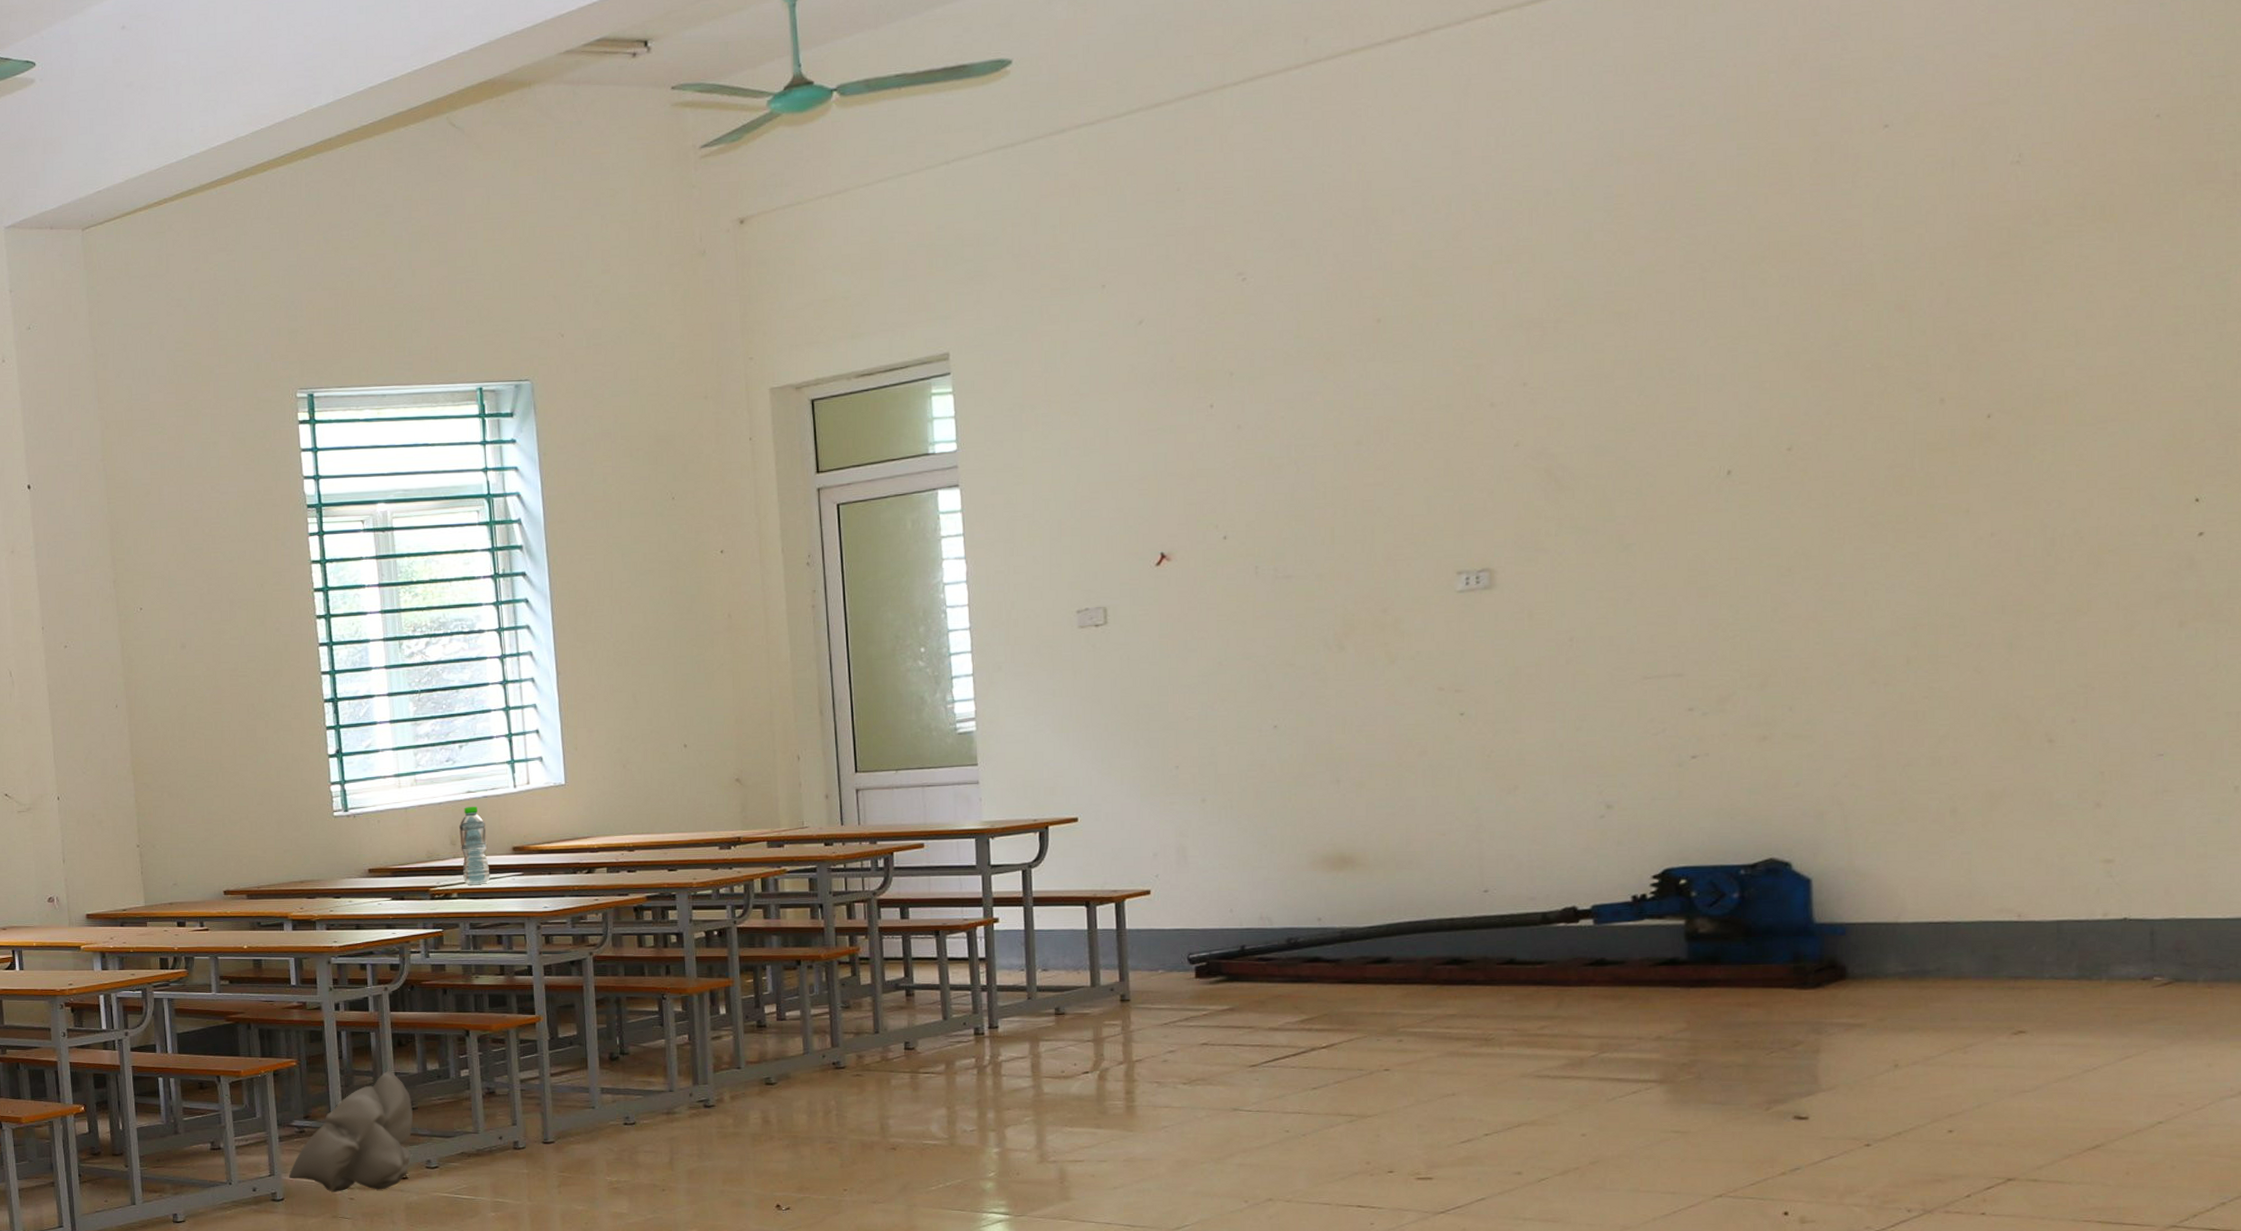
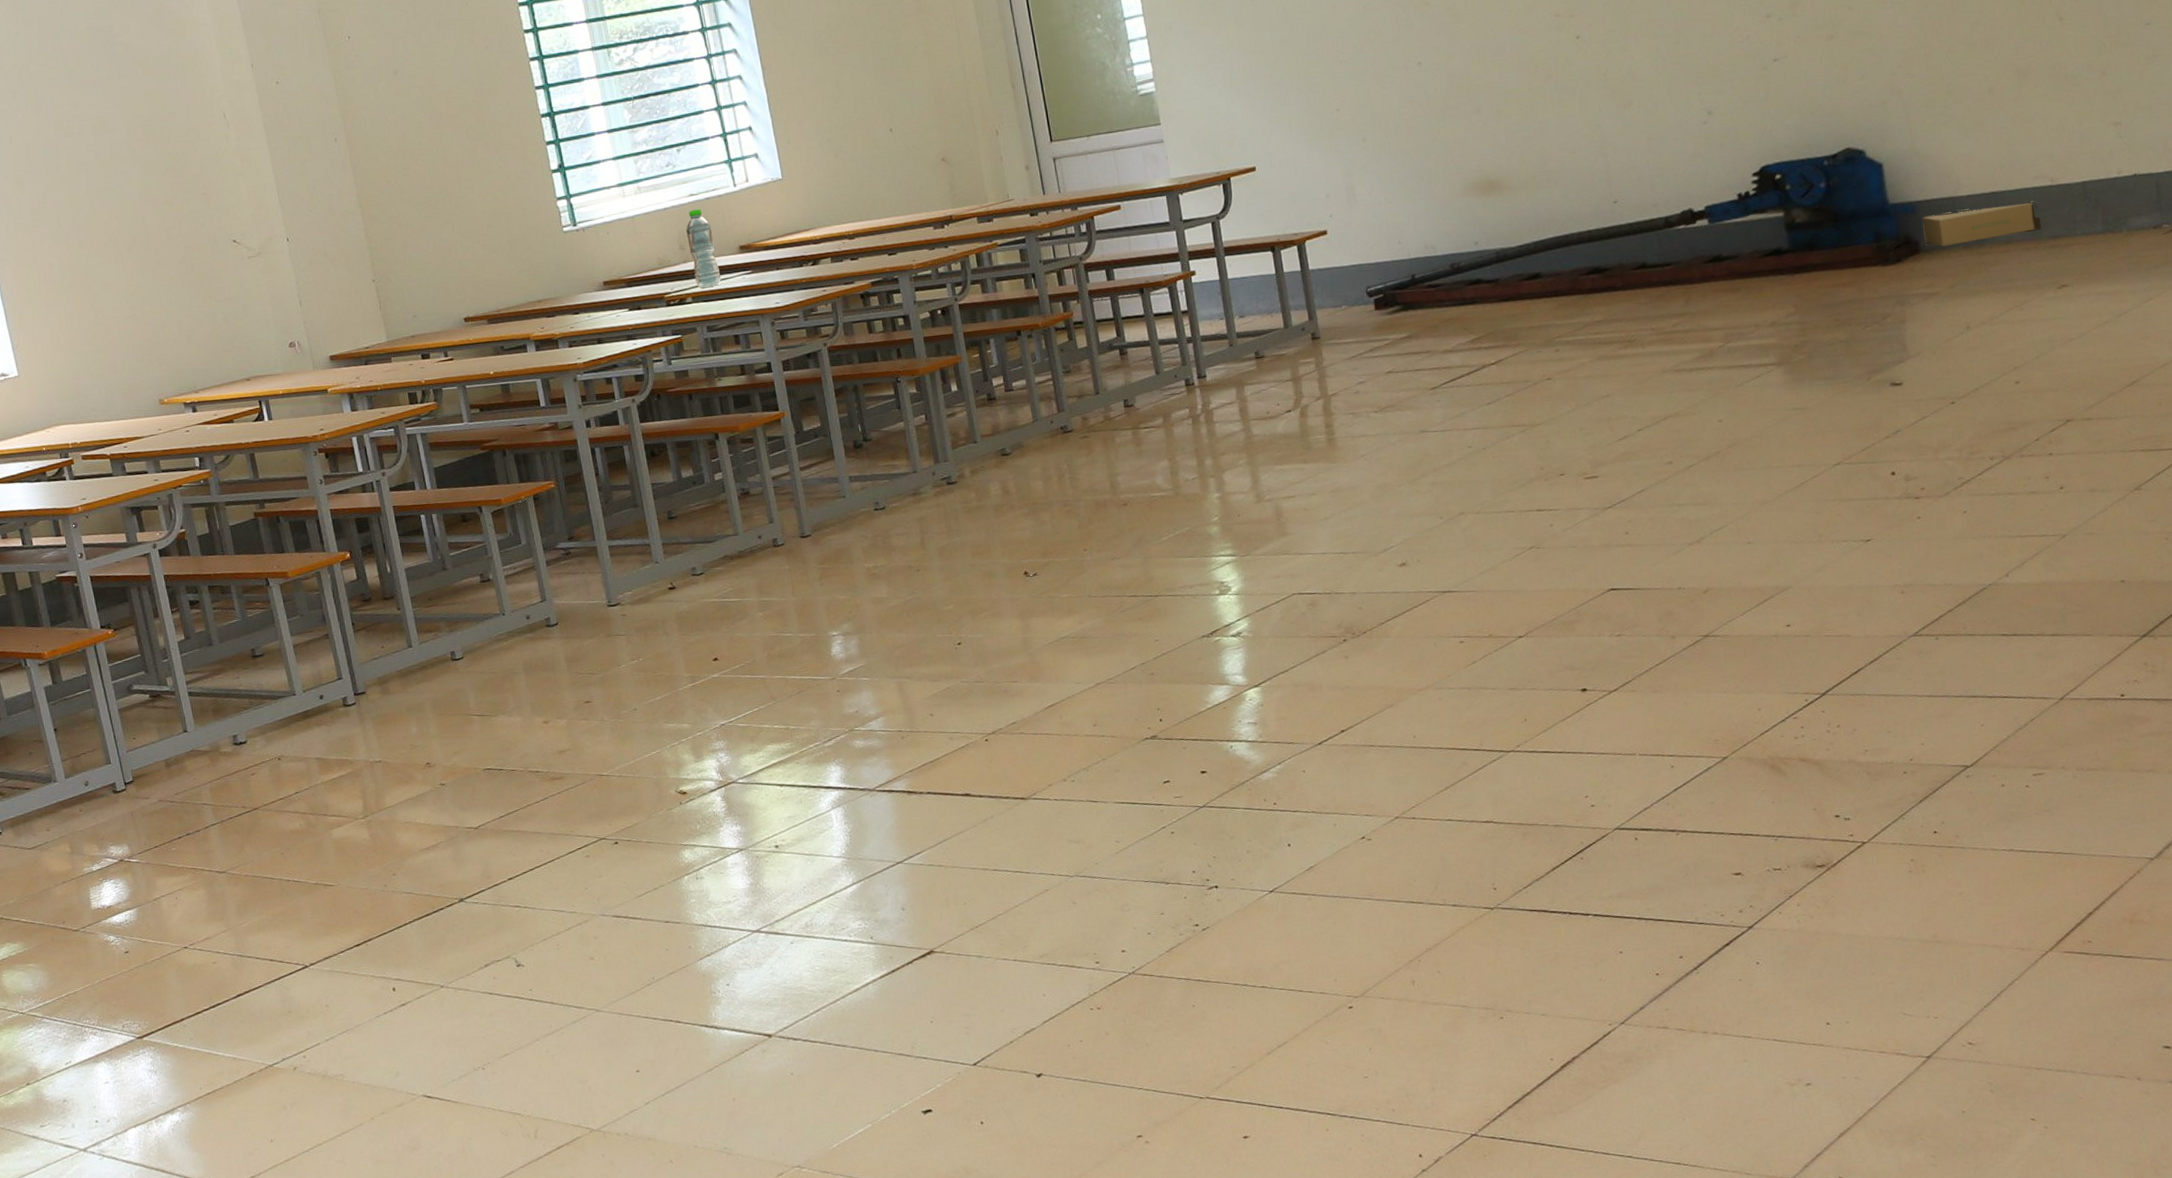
plastic bag: present [288,1070,414,1192] -> none [560,482,677,611]
box: none [1853,936,2001,975] -> present [1922,201,2042,247]

